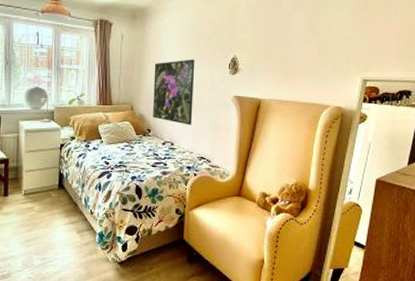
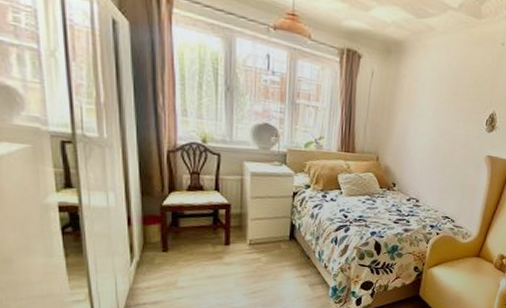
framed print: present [153,59,195,125] -> none [400,109,452,183]

